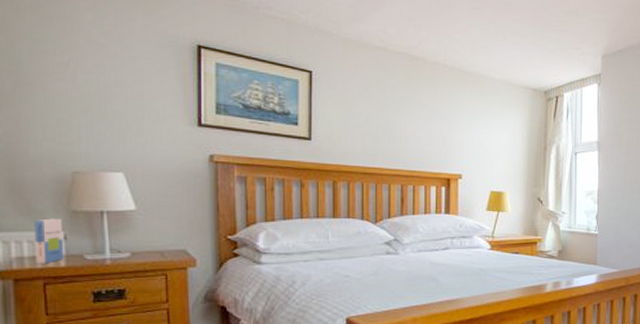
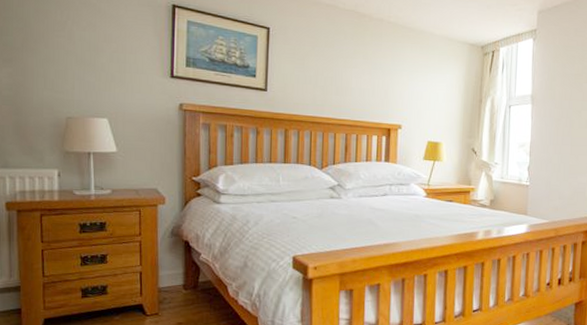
book: present [34,218,64,263] -> none [35,157,58,197]

